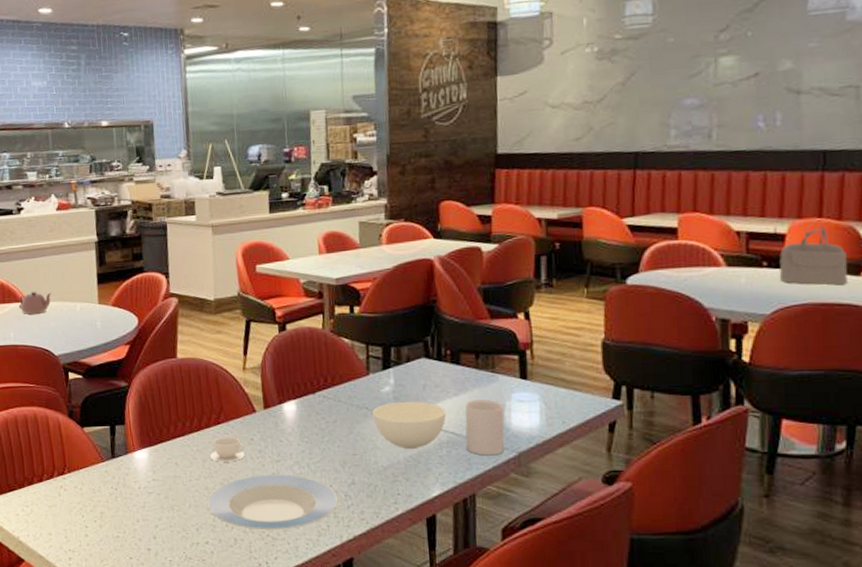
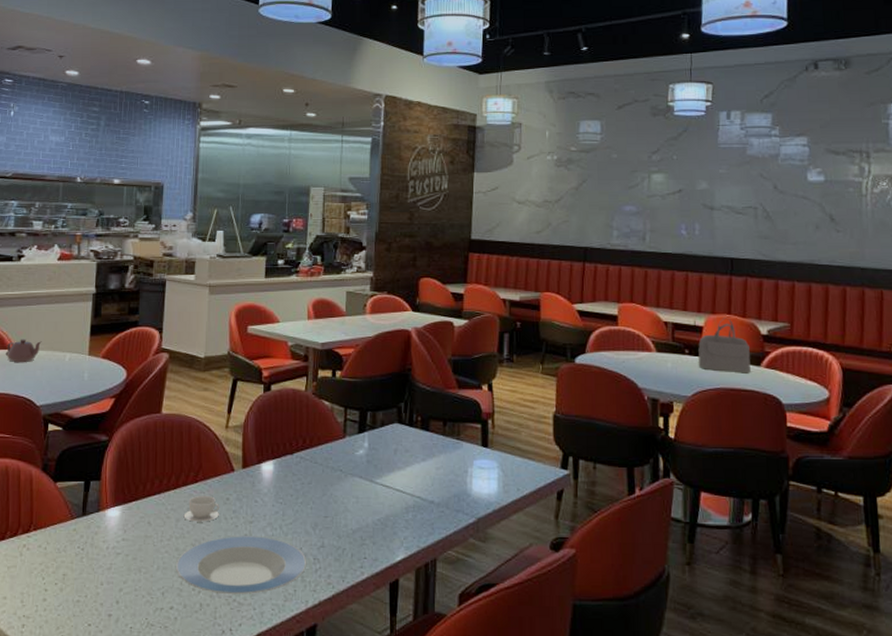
soup bowl: present [372,401,447,450] -> none [346,465,414,513]
cup: present [465,399,505,456] -> none [430,465,466,521]

